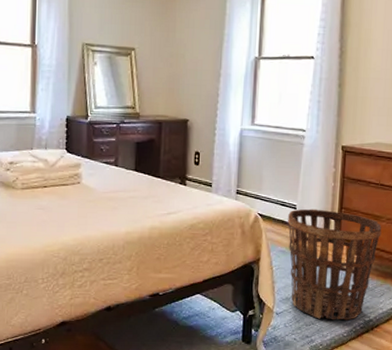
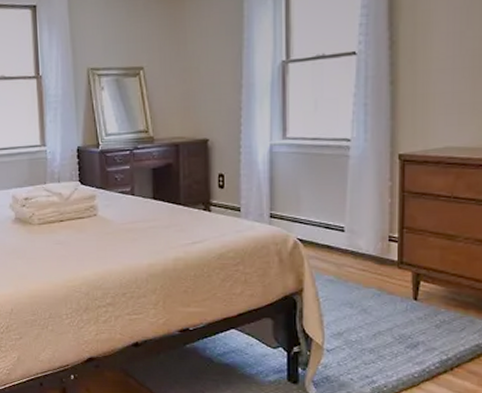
basket: present [288,209,382,321] -> none [335,230,458,359]

